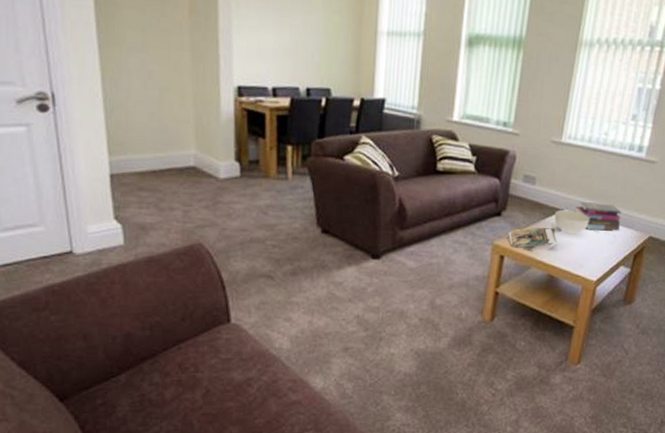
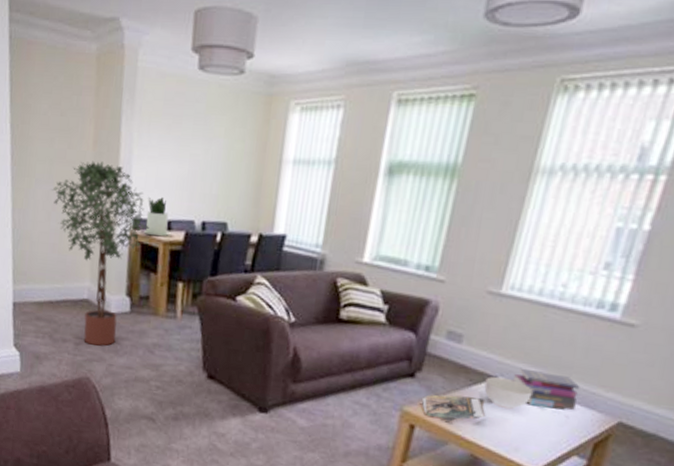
potted tree: none [145,29,254,212] -> present [51,160,149,346]
planter: none [249,65,275,103] -> present [143,196,169,237]

